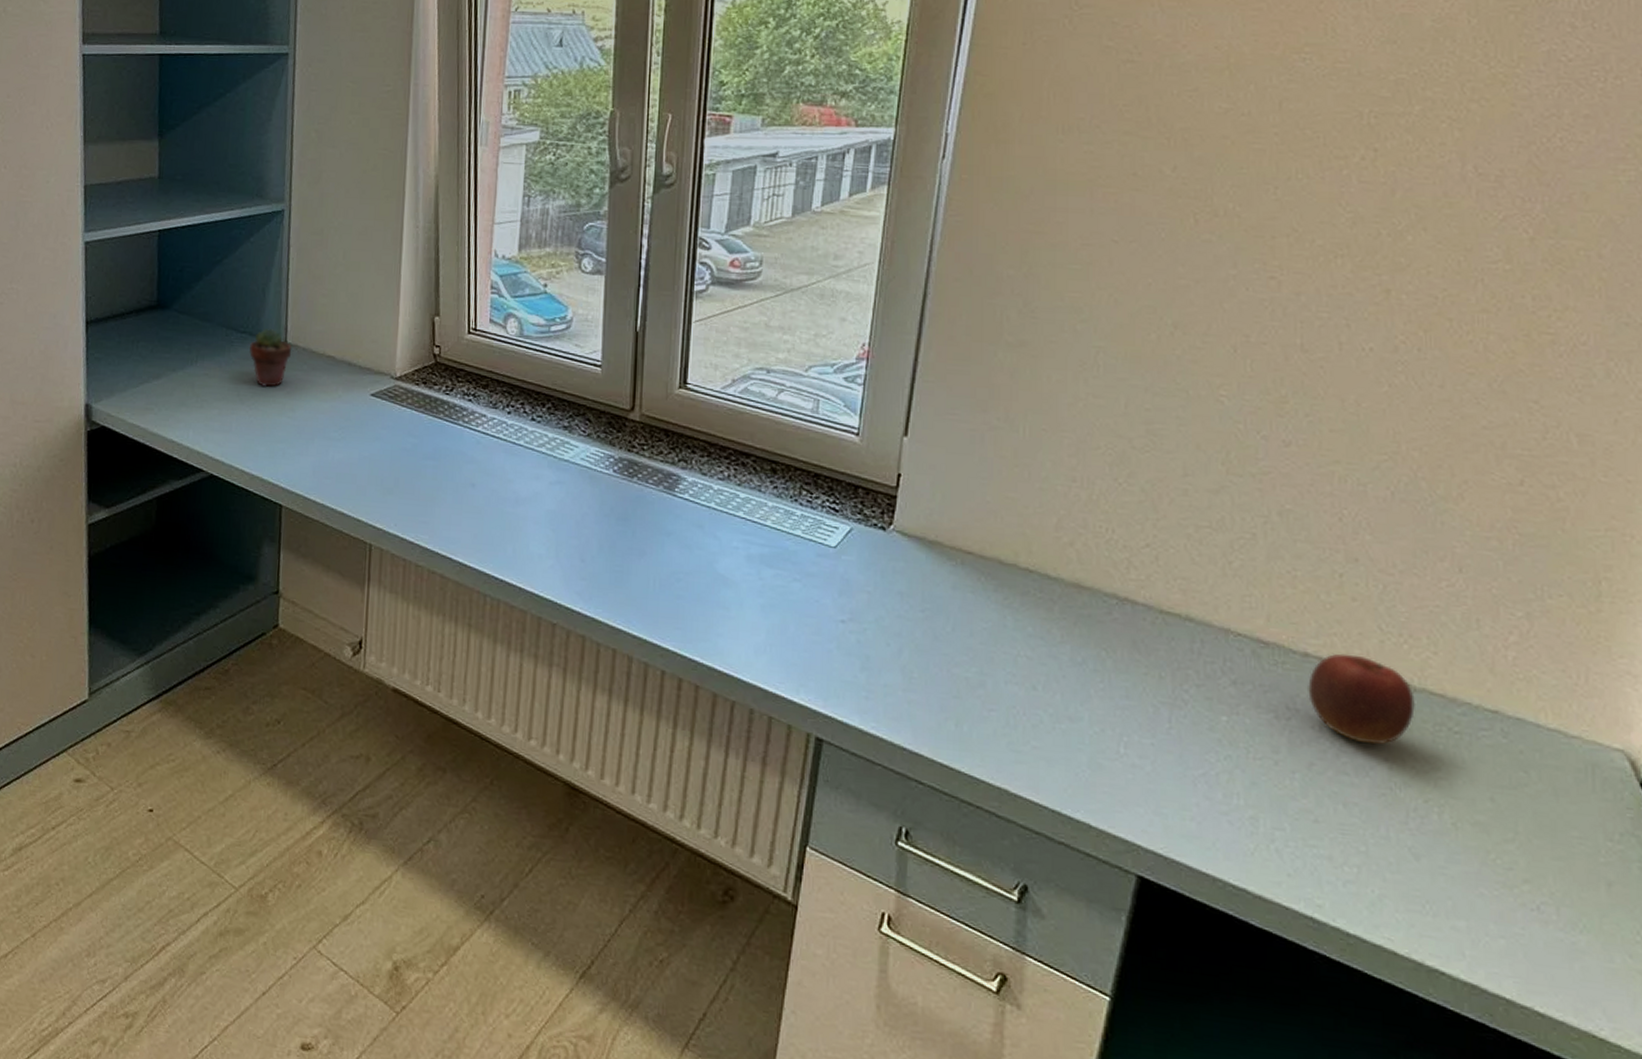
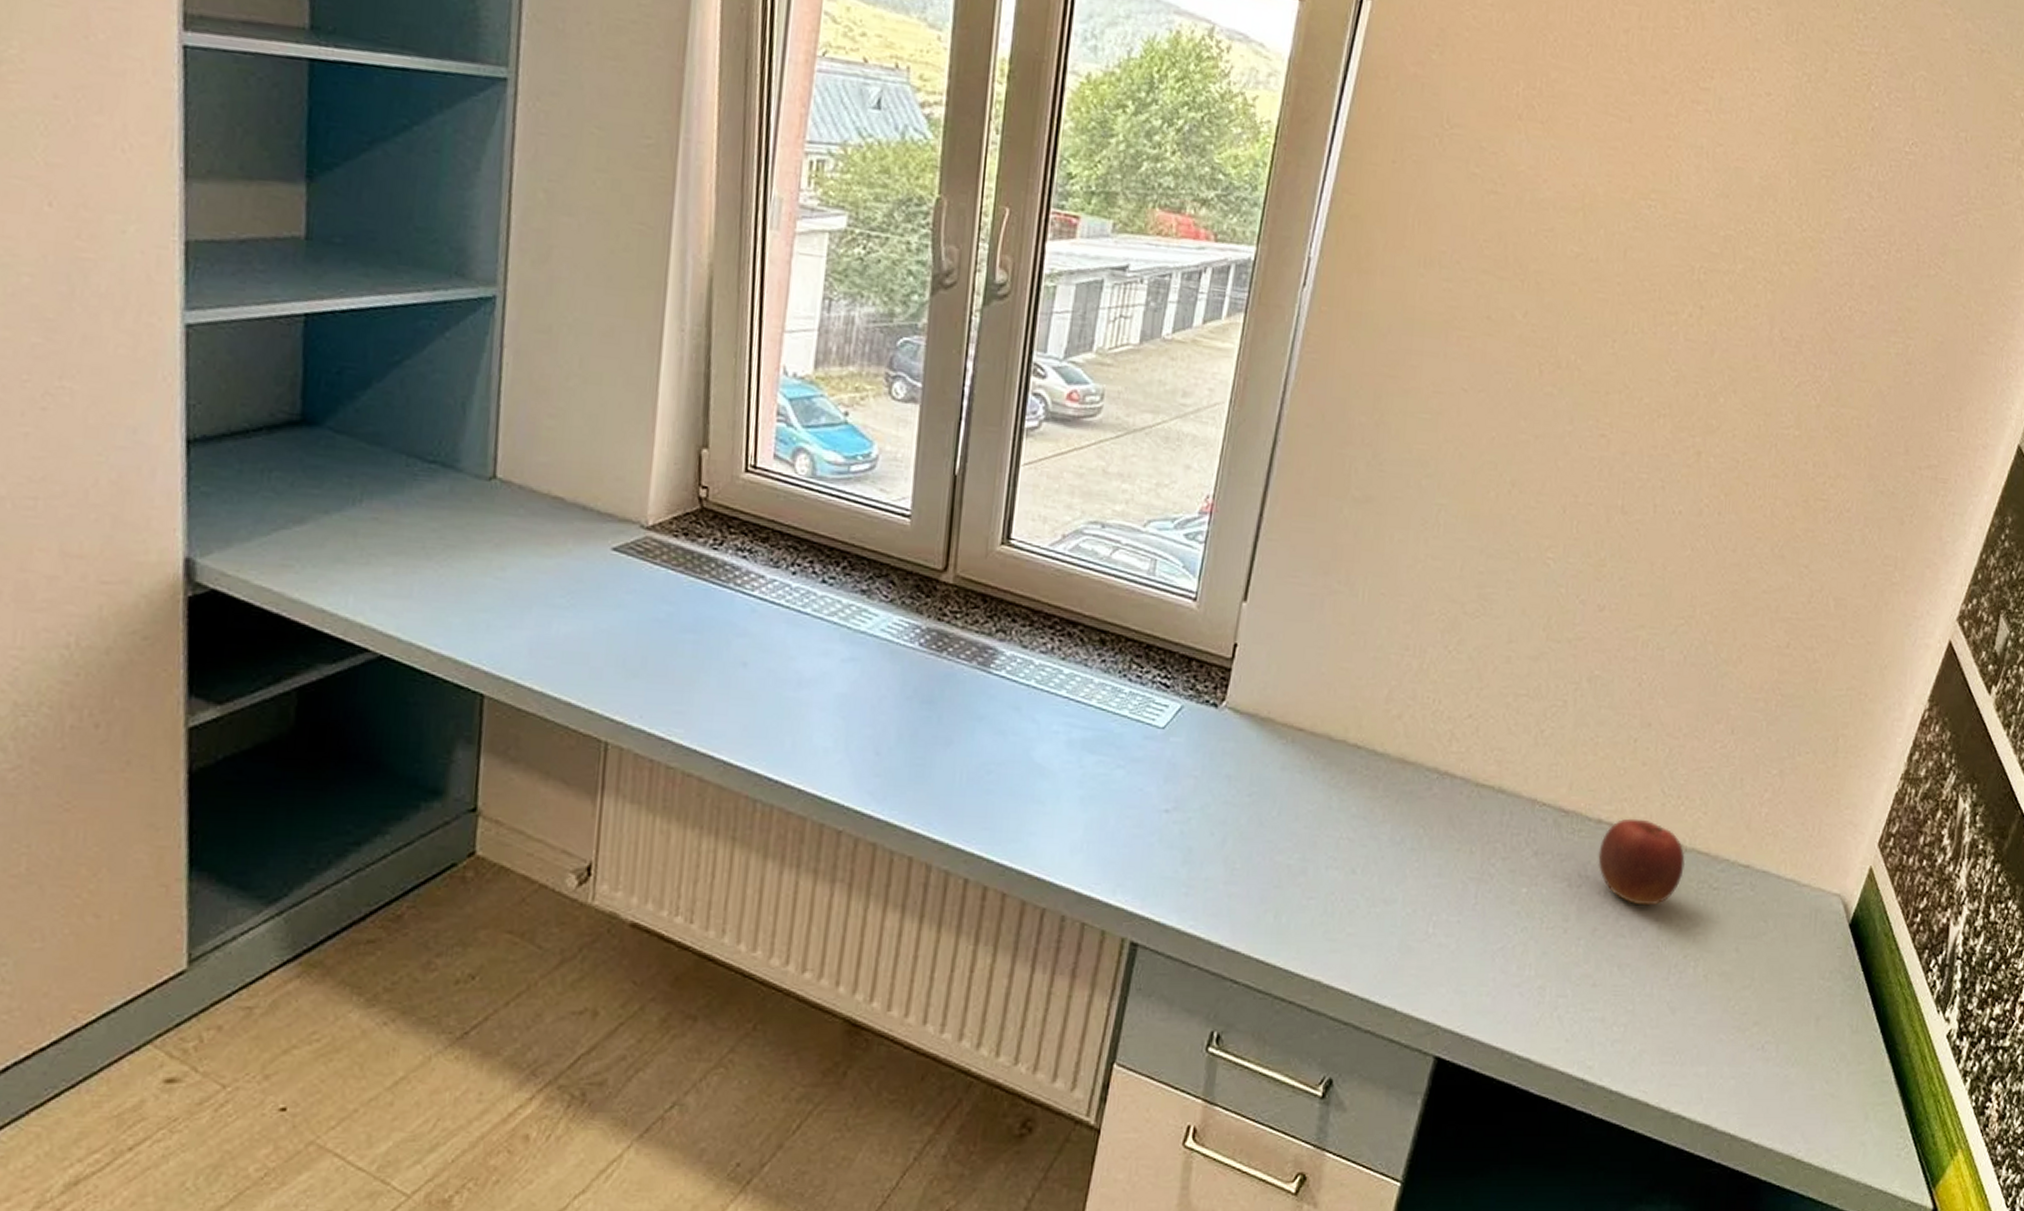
potted succulent: present [249,328,292,388] -> none [441,456,504,538]

